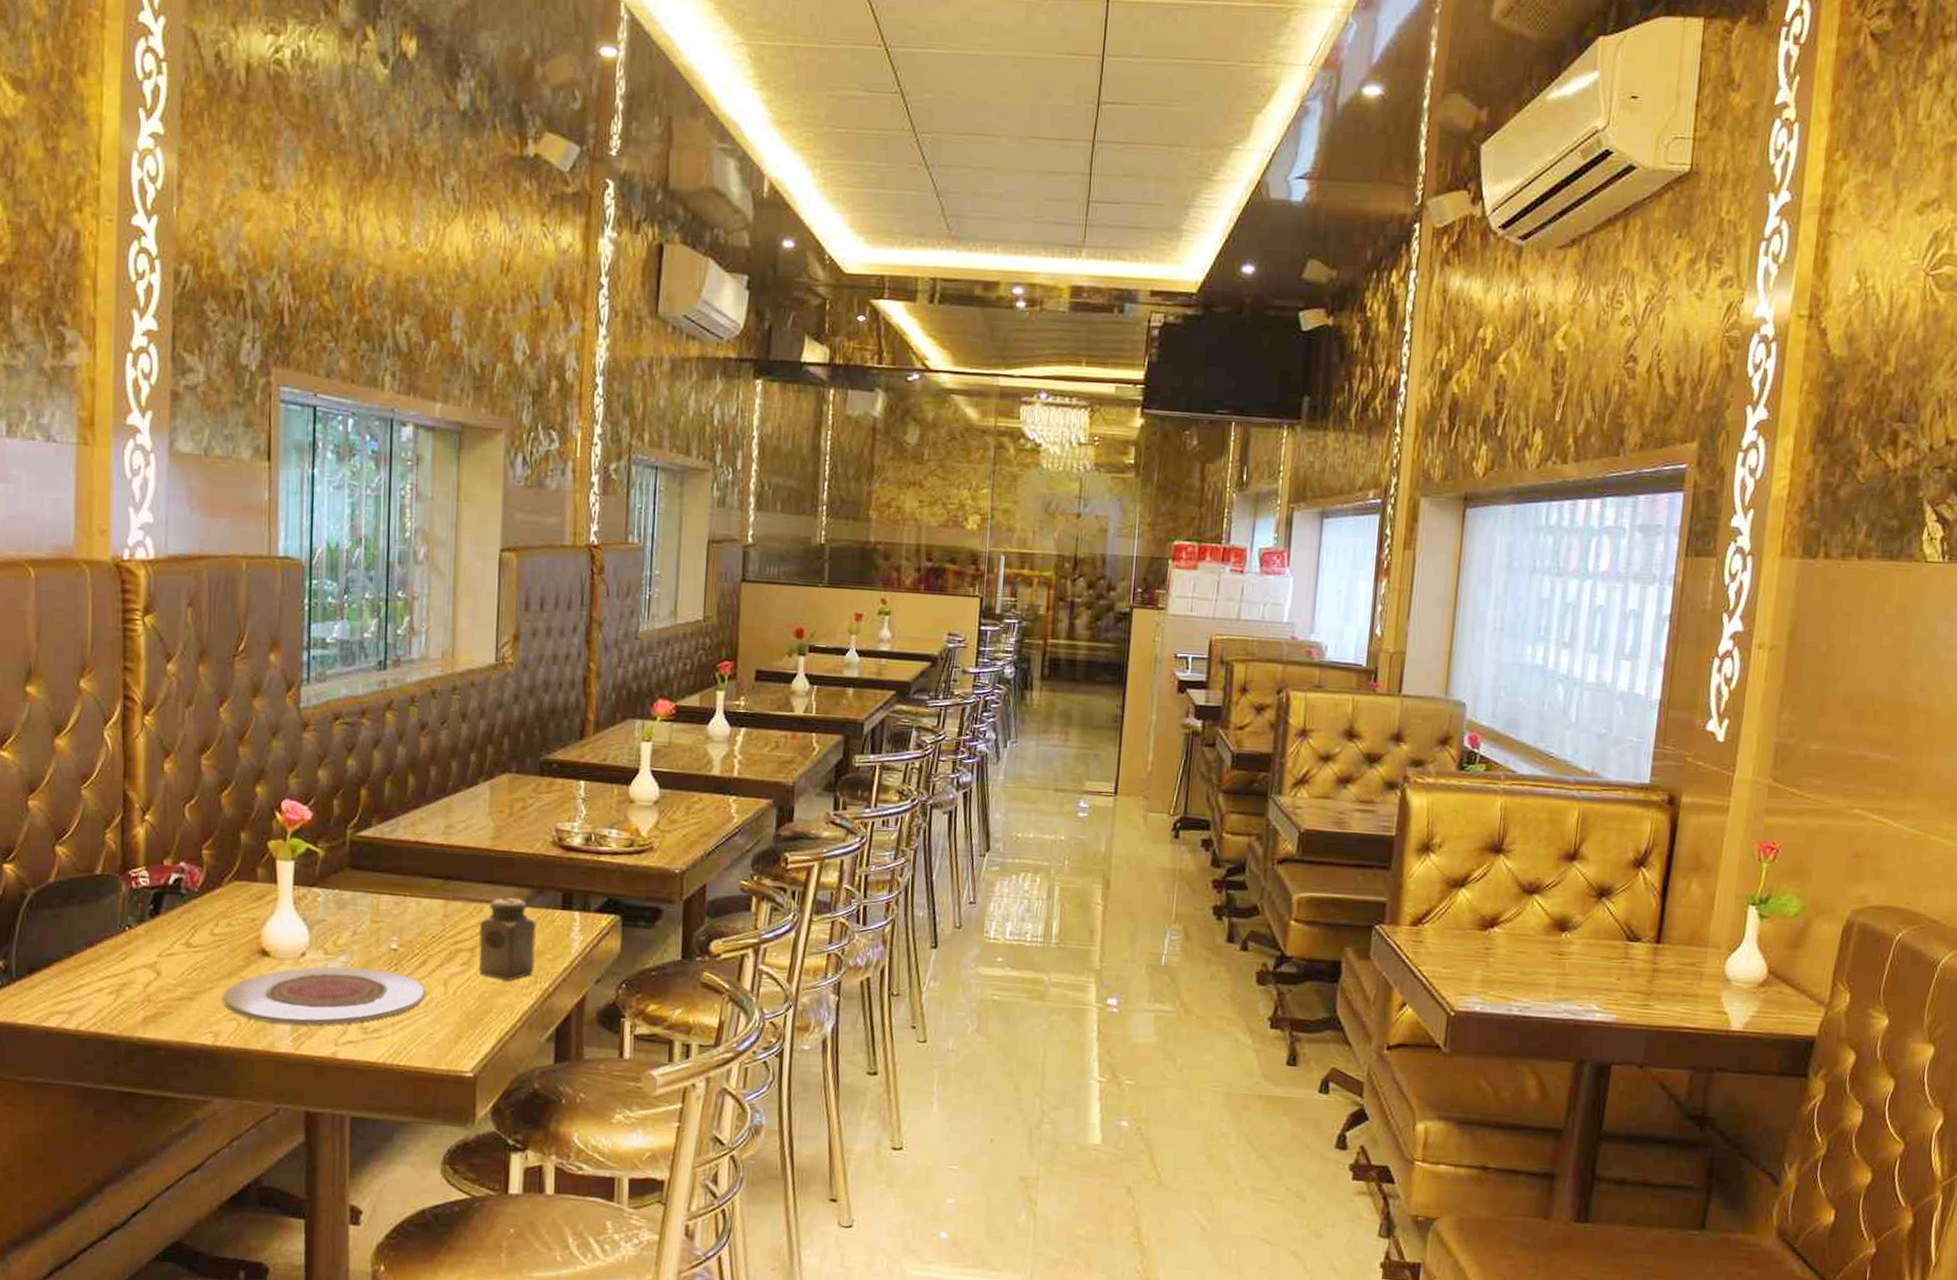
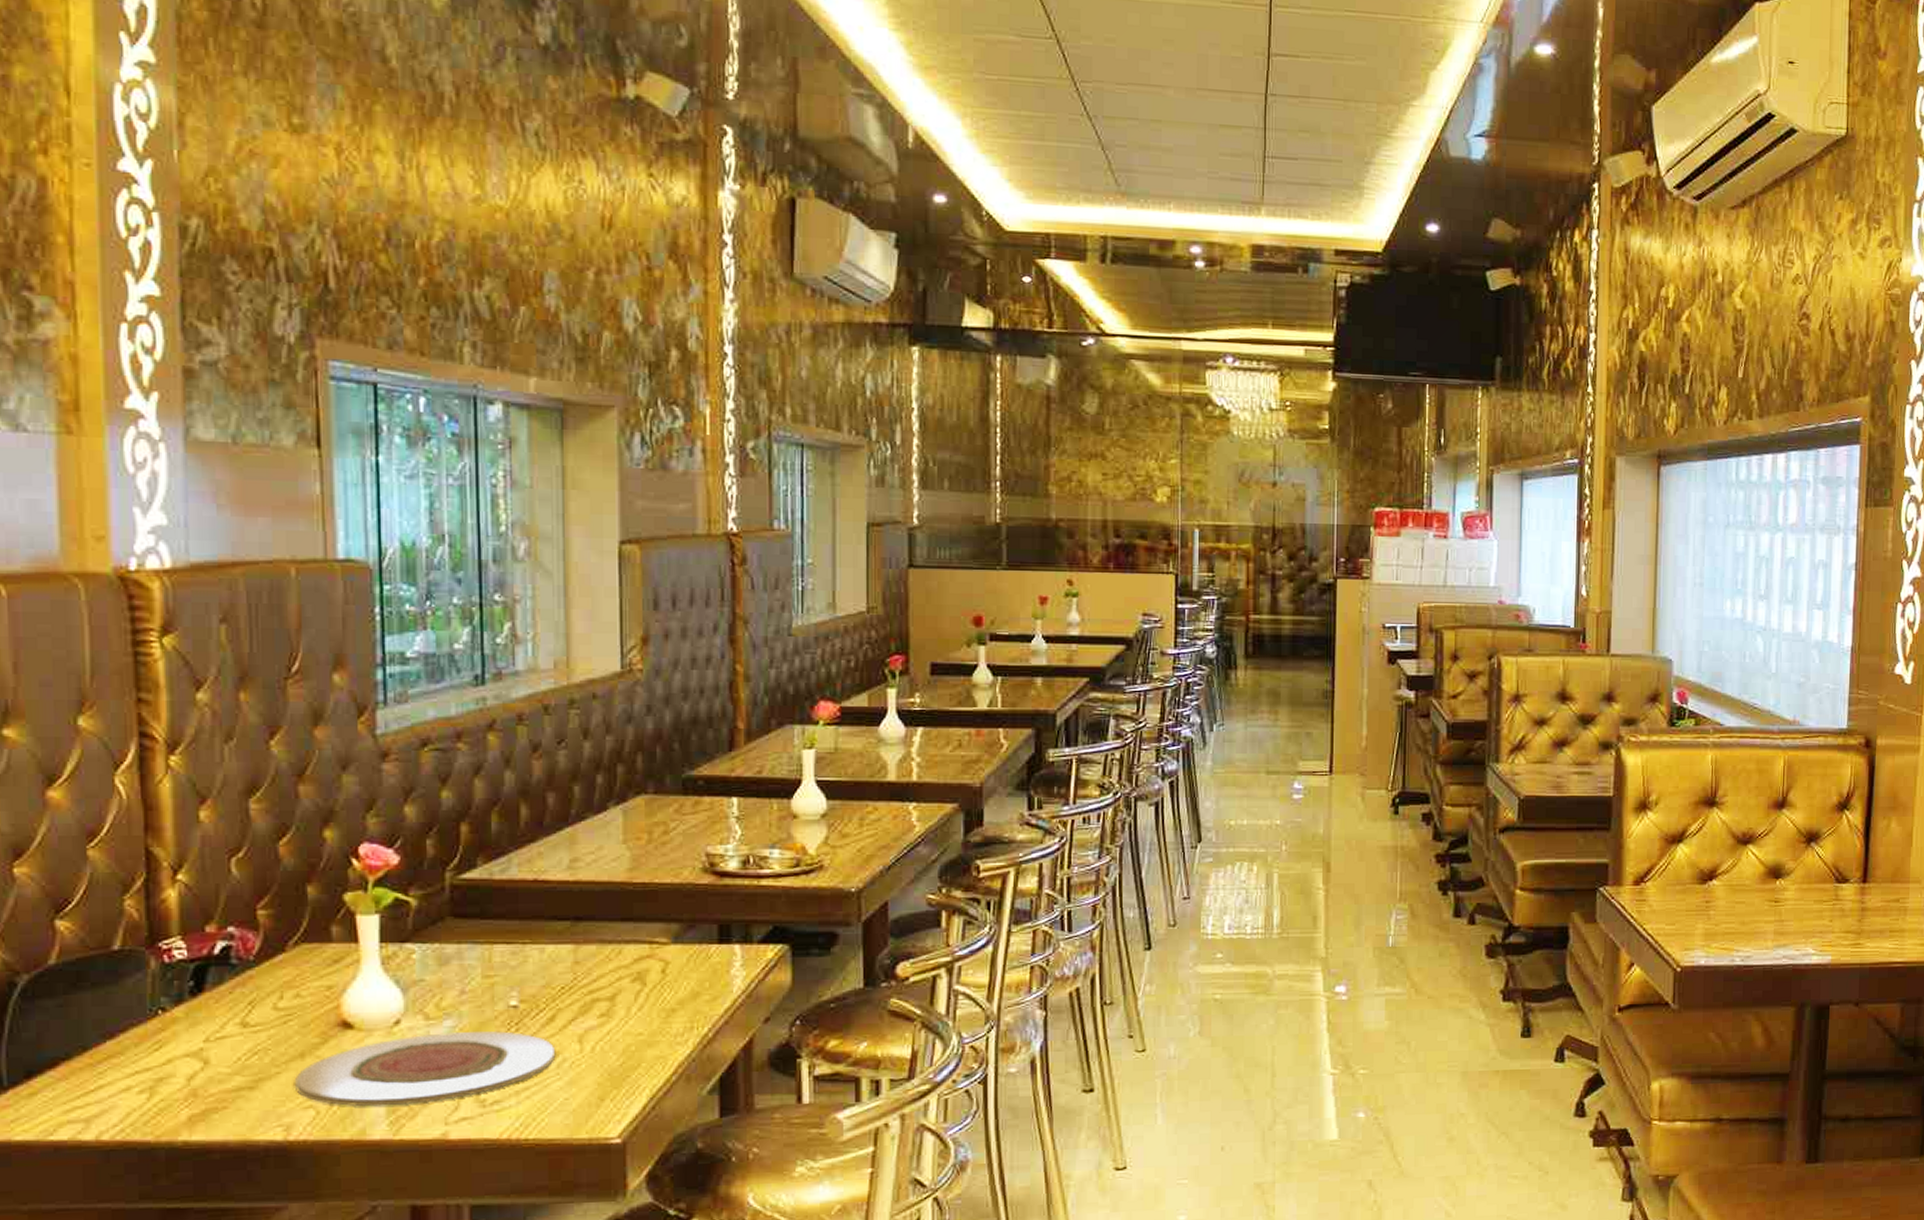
salt shaker: present [478,897,536,981] -> none [618,935,690,1030]

